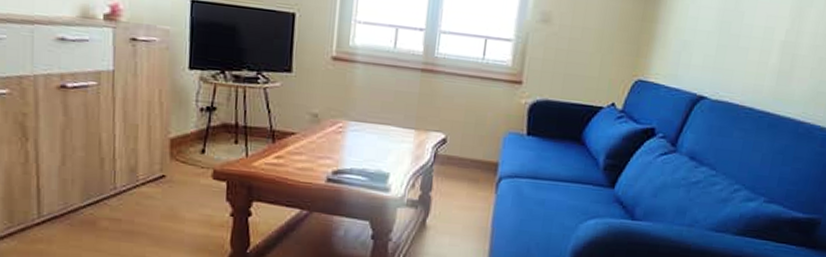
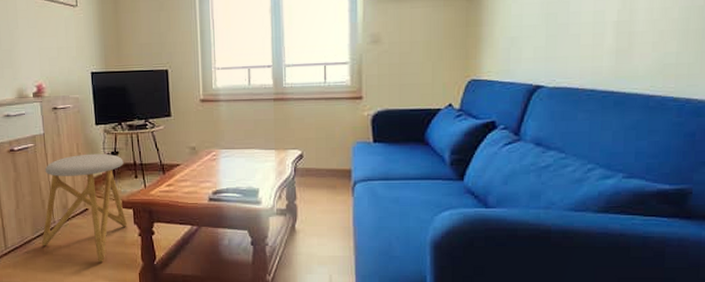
stool: none [93,104,222,245] -> present [41,153,127,262]

